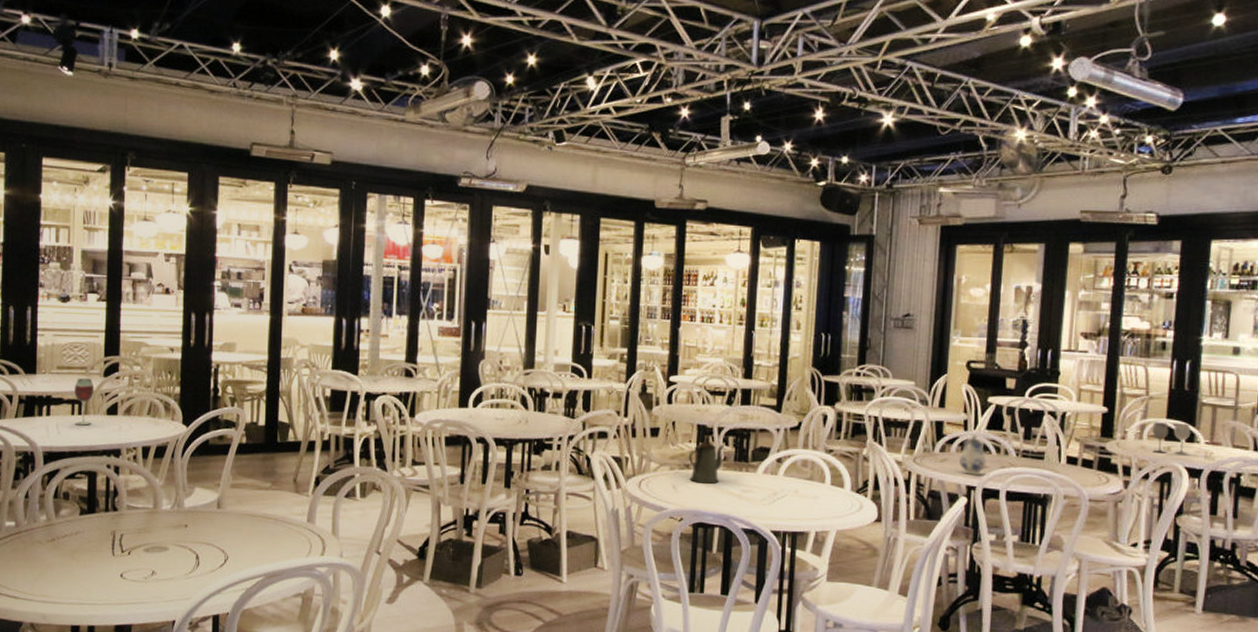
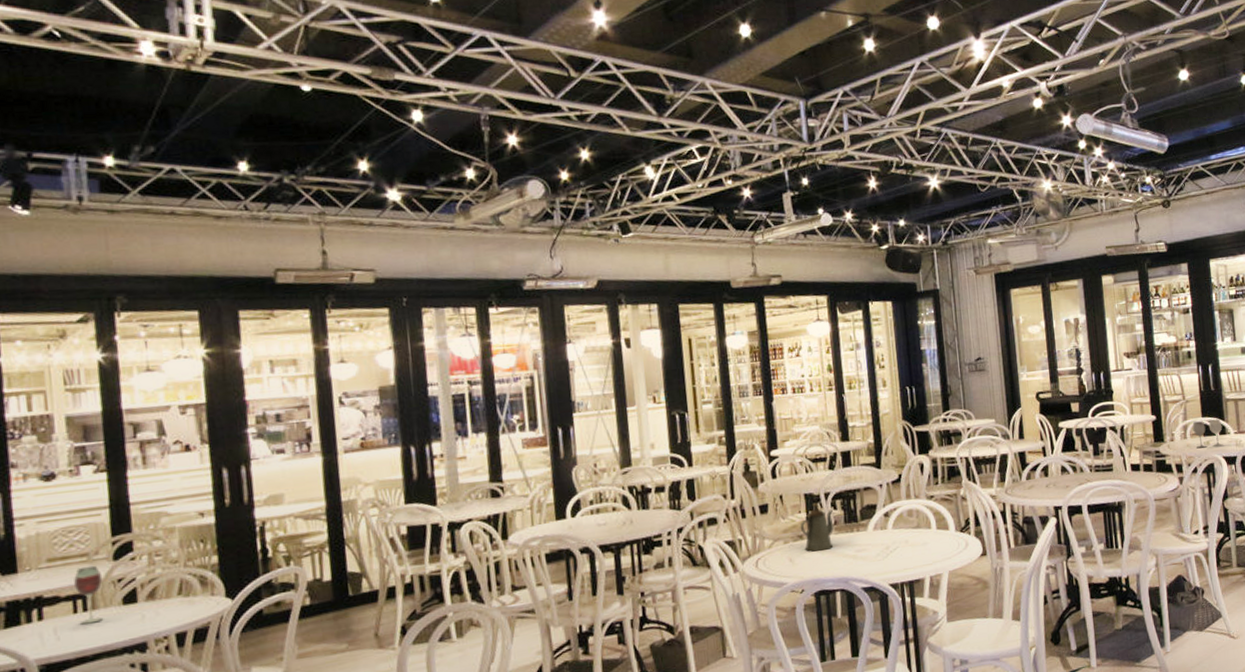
teapot: present [958,434,987,475] -> none [1043,458,1067,497]

